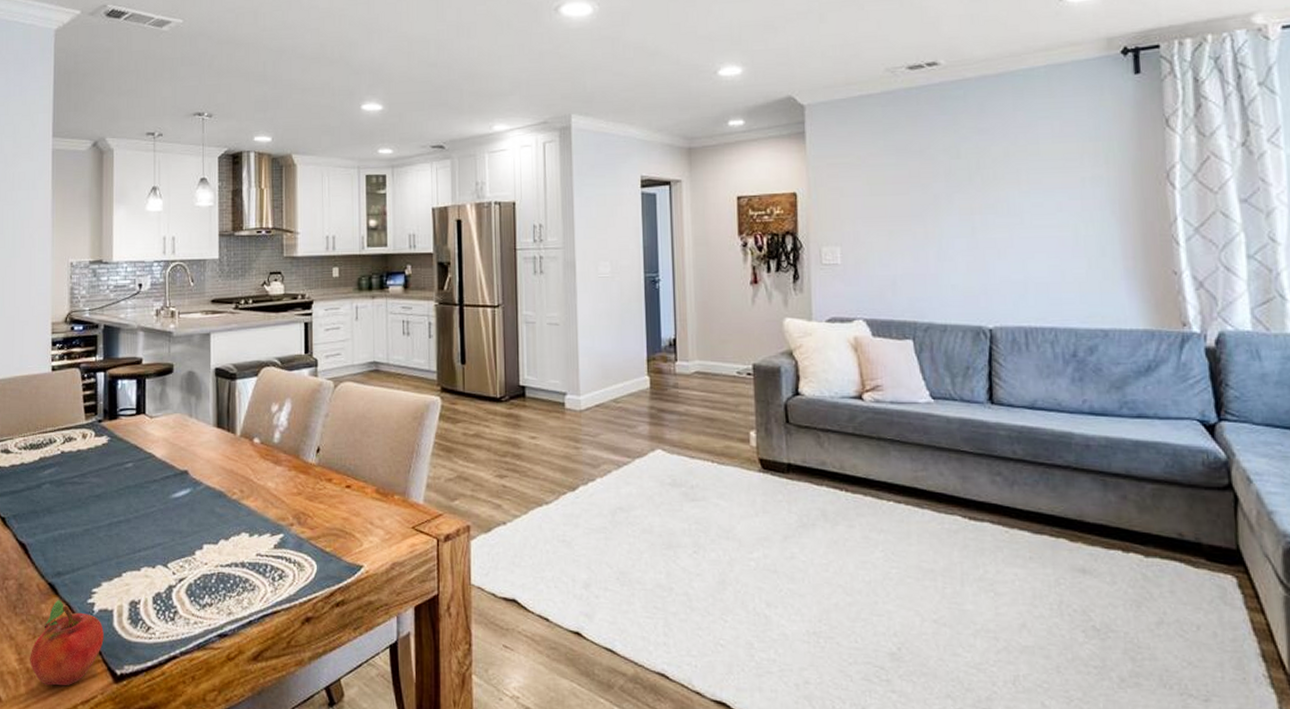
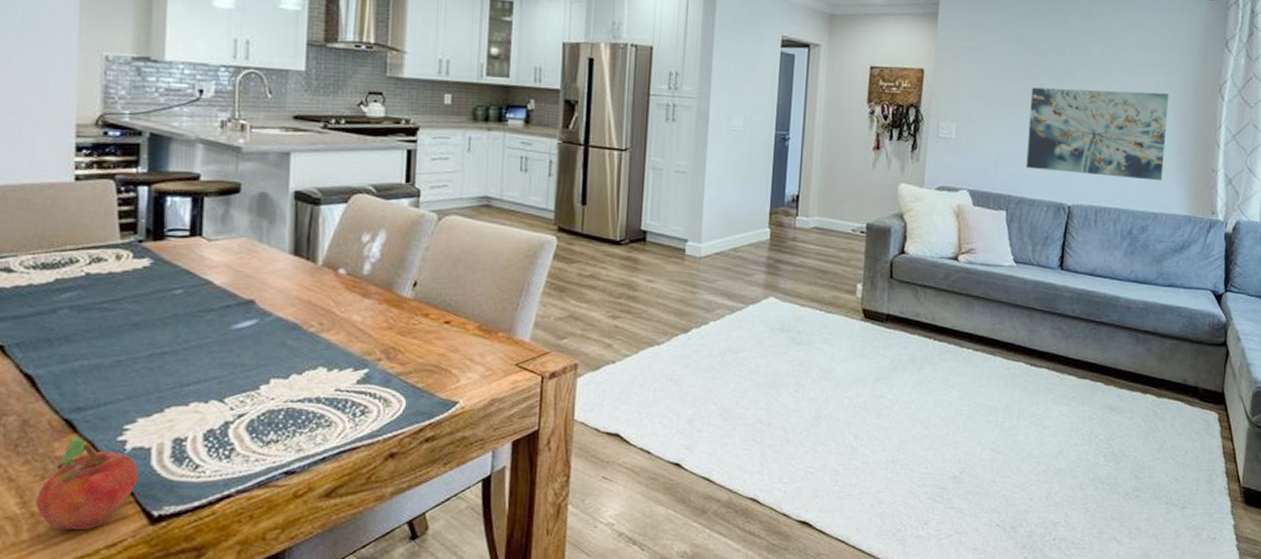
wall art: none [925,188,1107,291] -> present [1026,87,1169,181]

